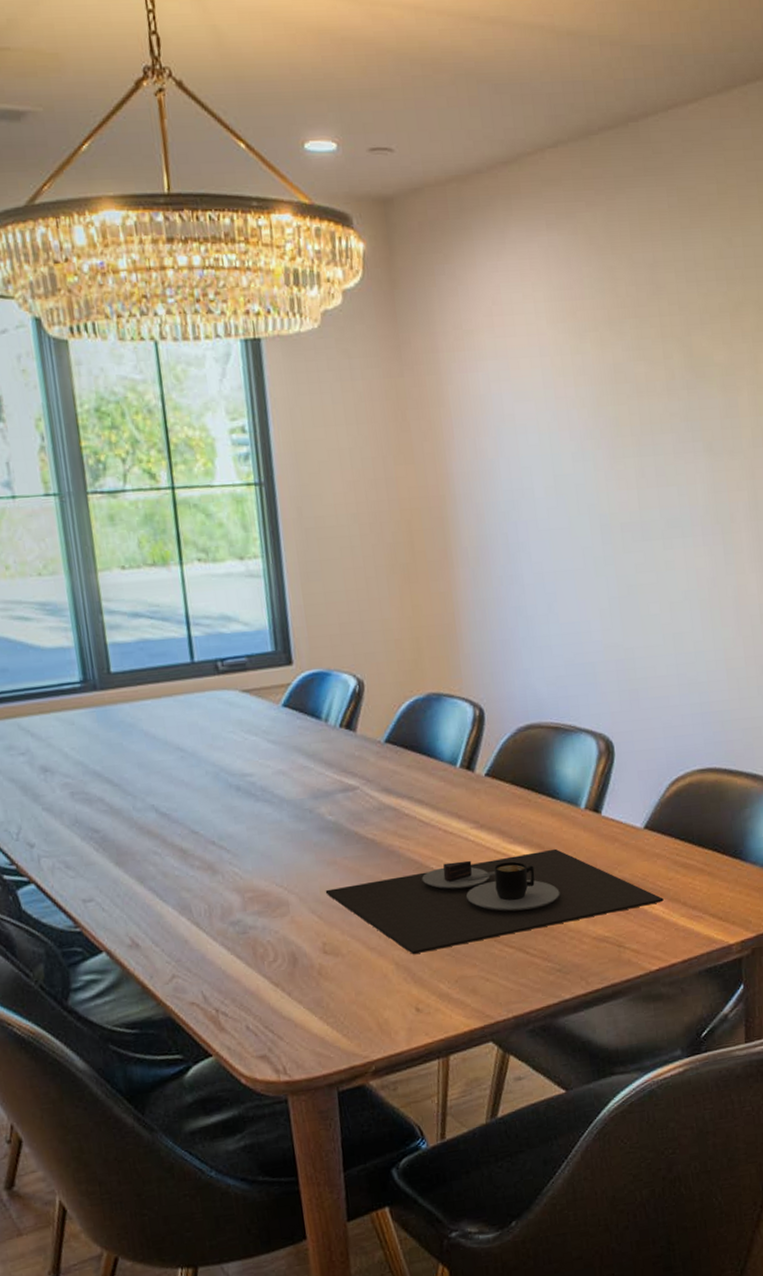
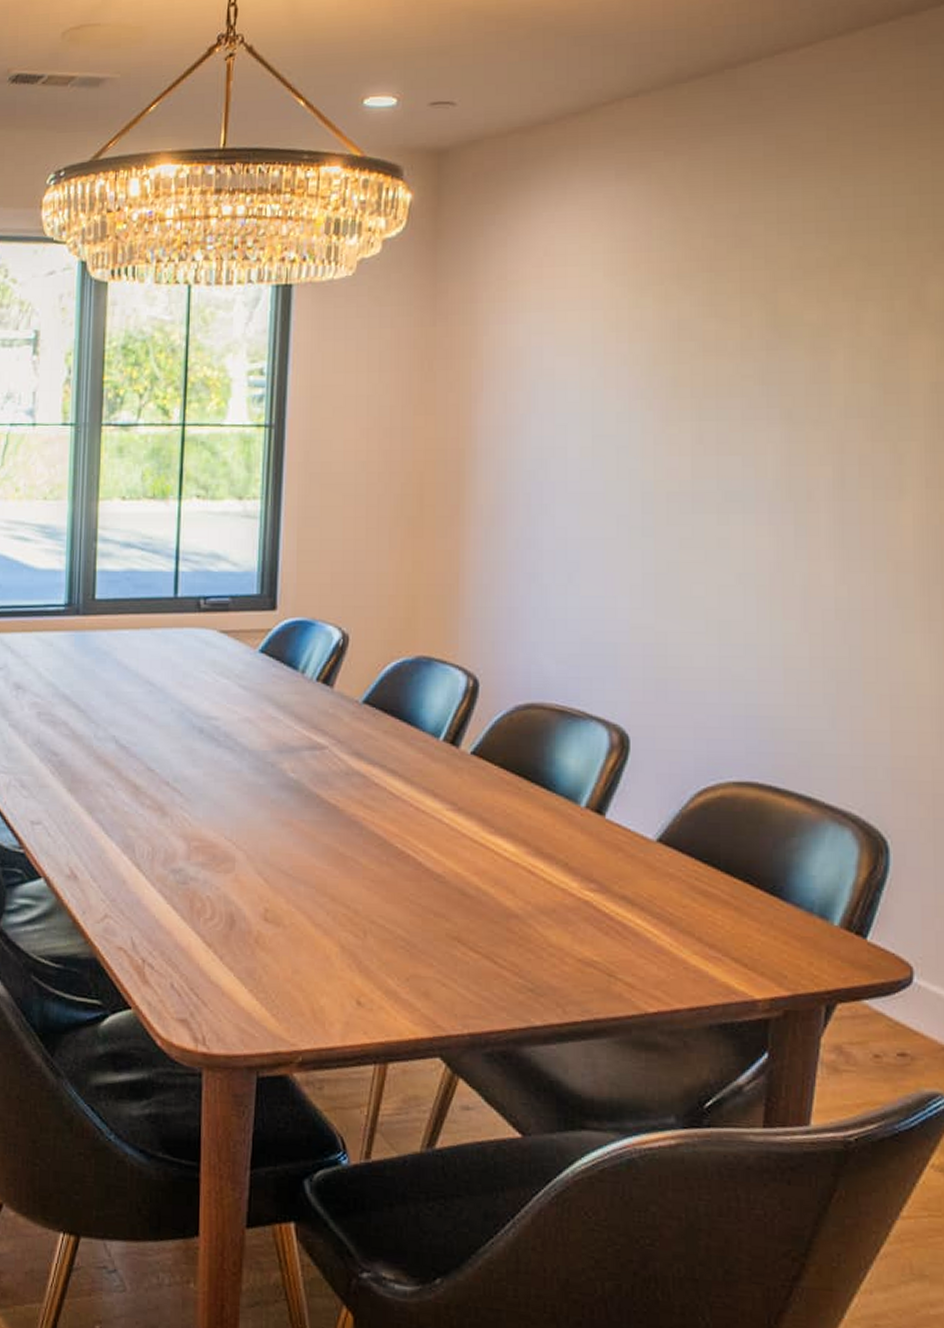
place setting: present [325,848,664,954] -> none [275,844,673,940]

